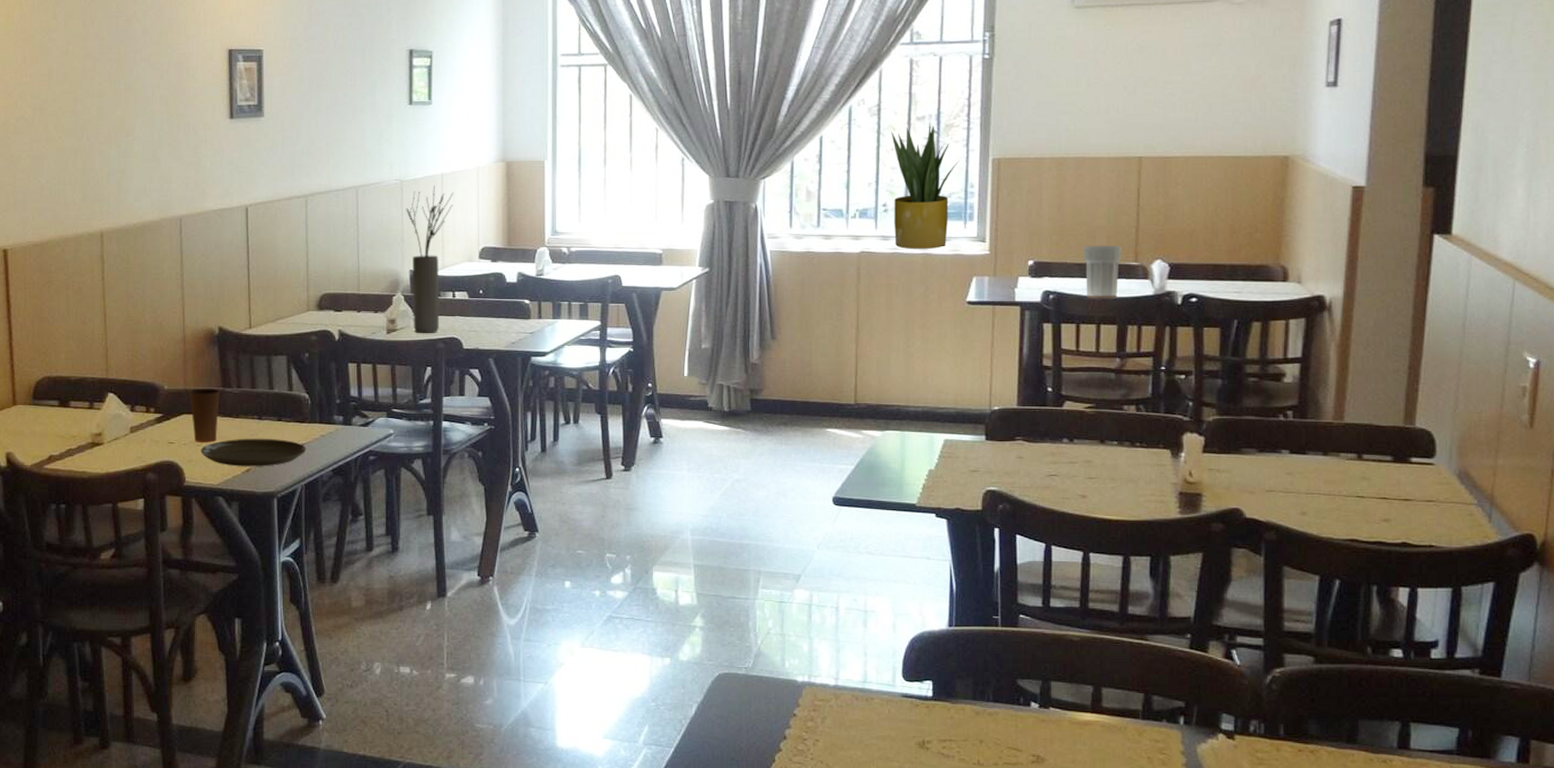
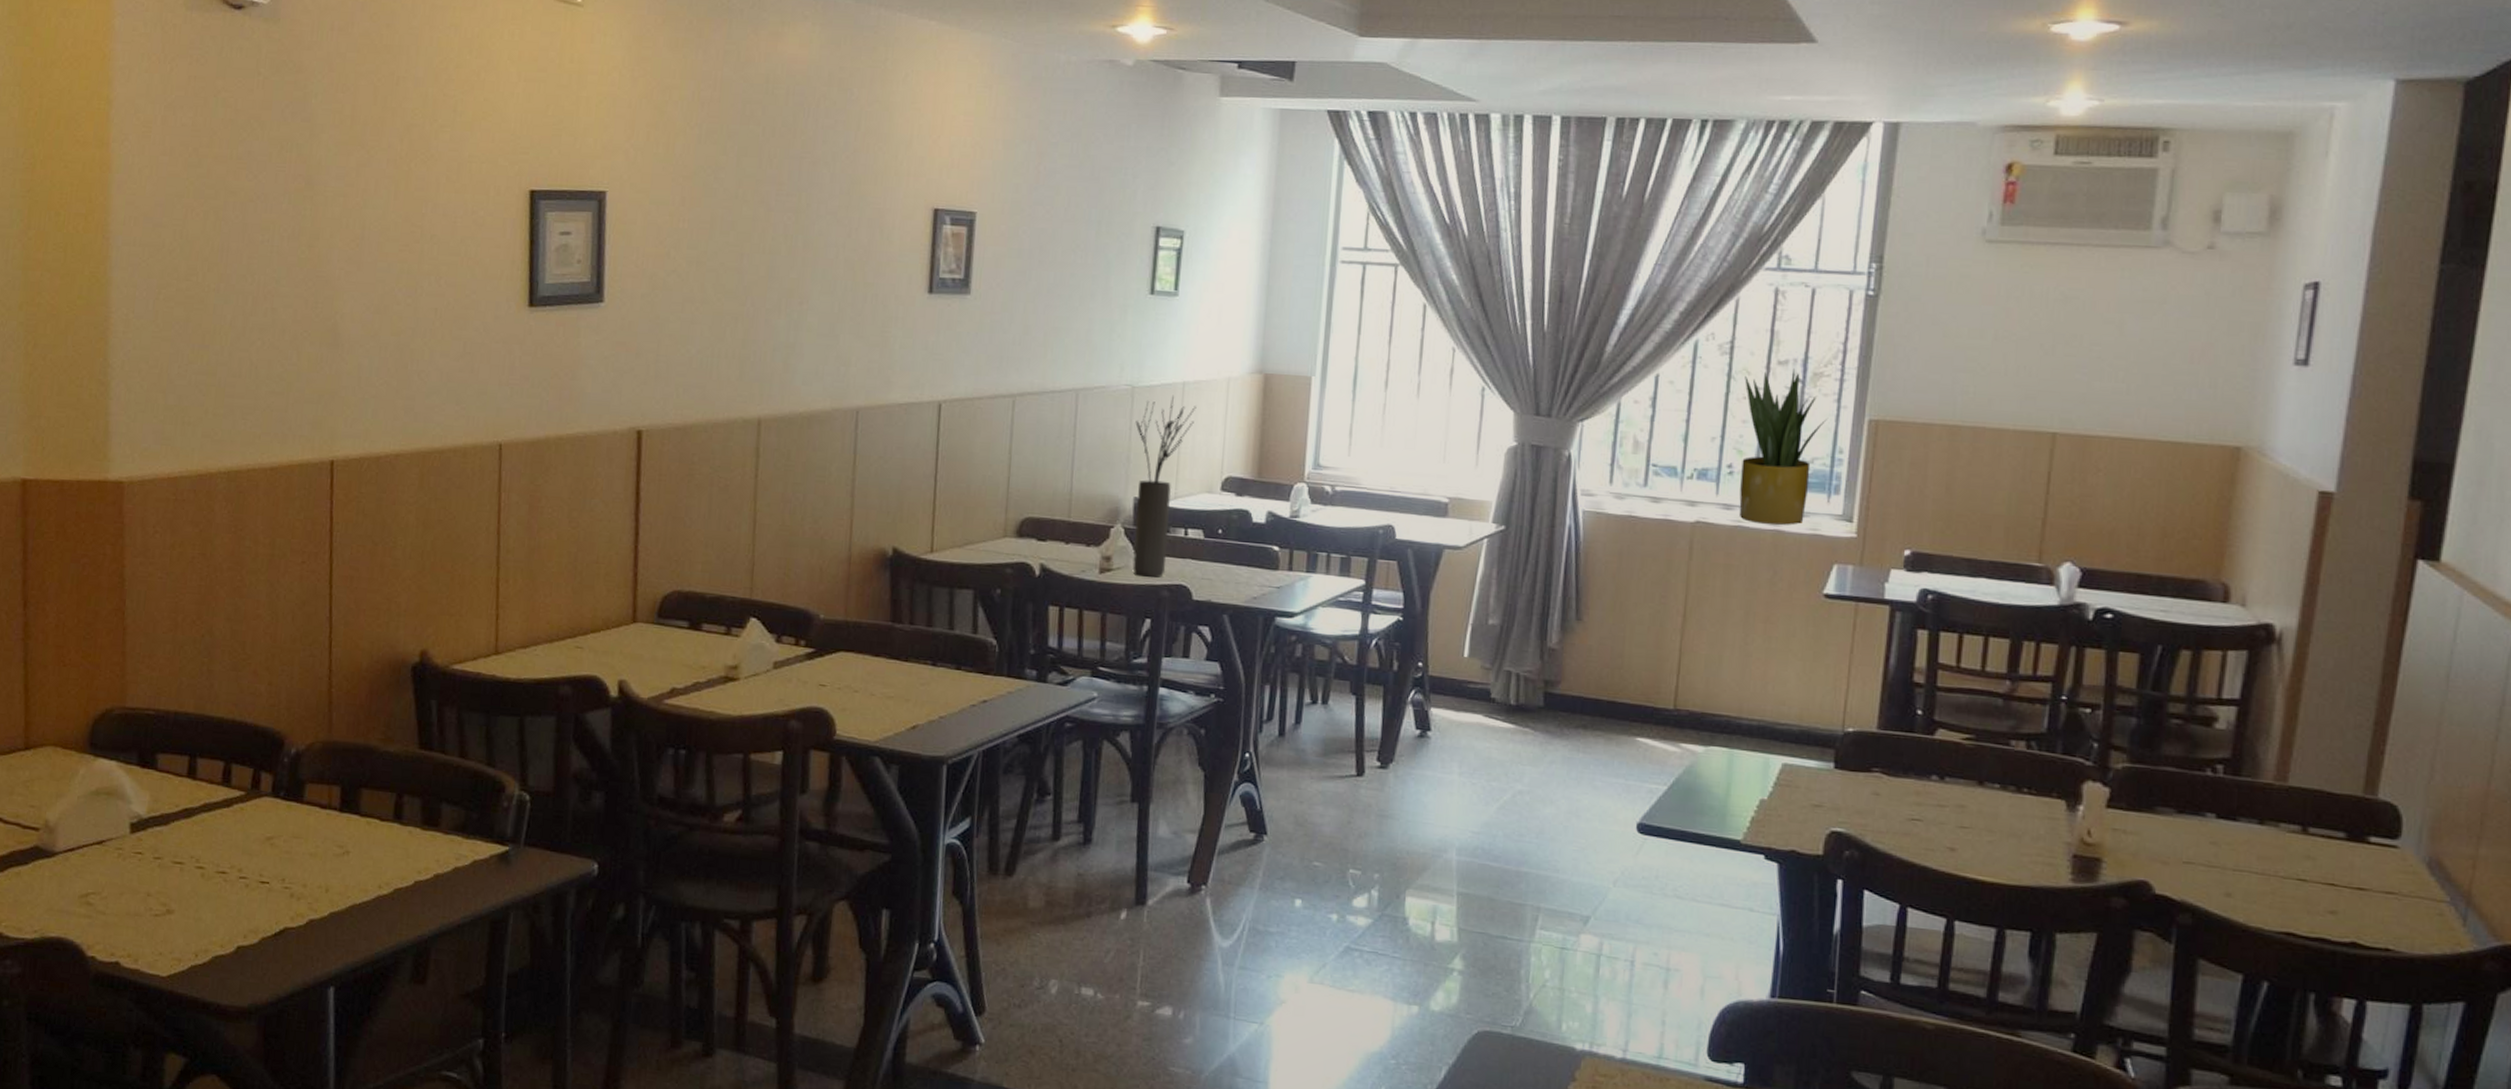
cup: present [189,388,220,443] -> none [849,621,887,689]
plate: present [200,438,307,467] -> none [857,687,989,725]
cup: present [1084,246,1122,299] -> none [1973,537,2023,607]

